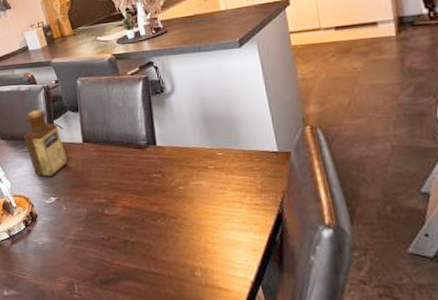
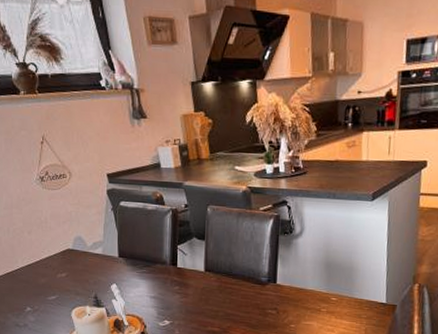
bottle: present [24,109,68,177] -> none [145,231,187,301]

